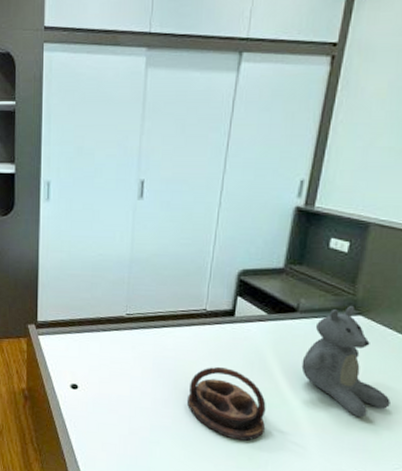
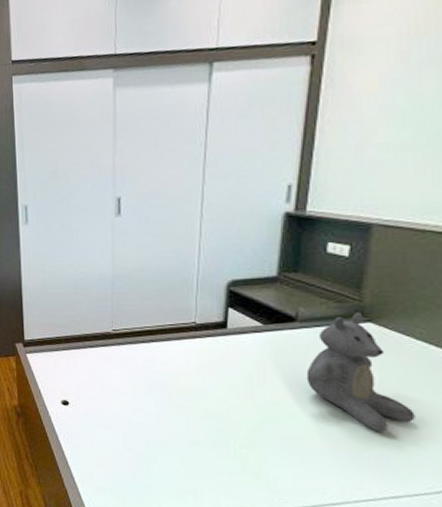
serving tray: present [188,366,266,441] -> none [183,380,270,457]

